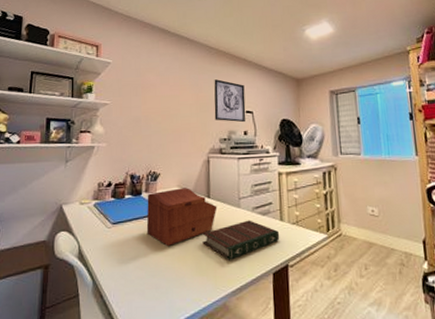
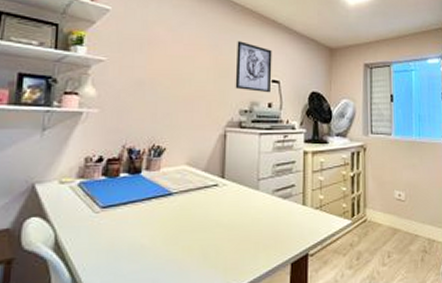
sewing box: present [146,188,217,247] -> none [145,166,232,235]
book: present [202,220,280,260] -> none [212,204,301,250]

